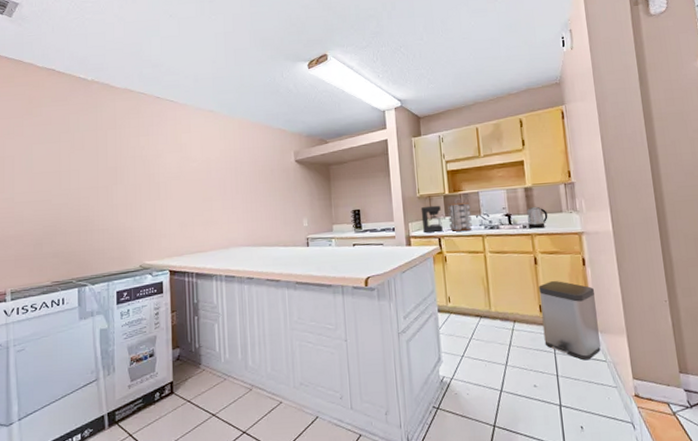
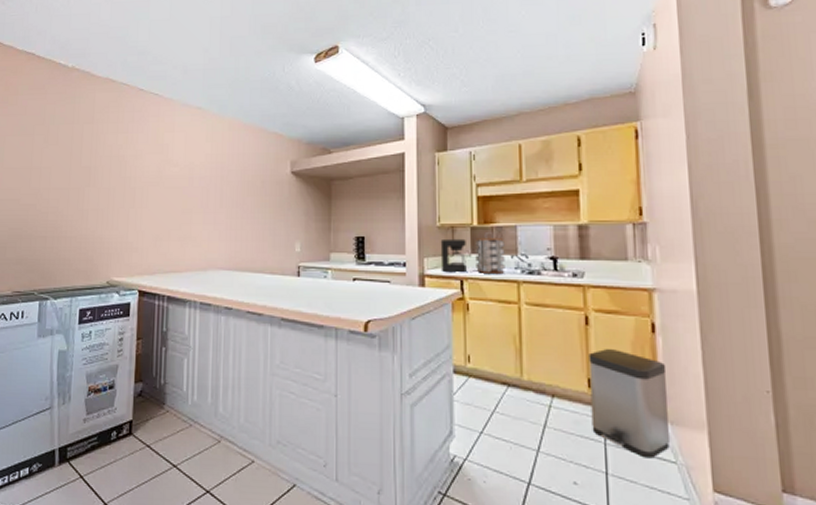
kettle: present [527,206,548,229] -> none [579,250,607,279]

